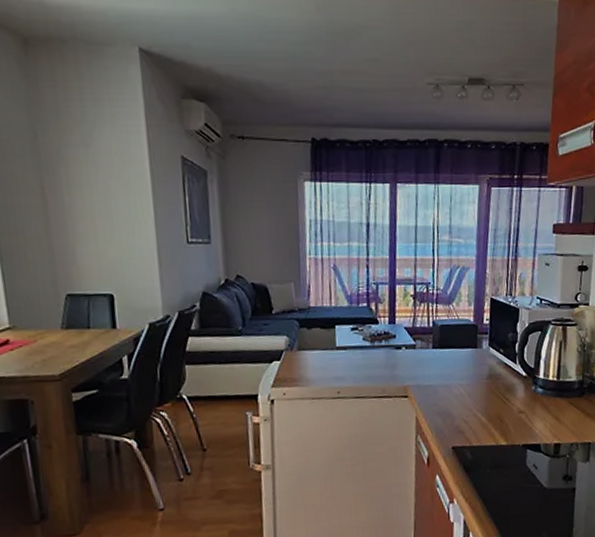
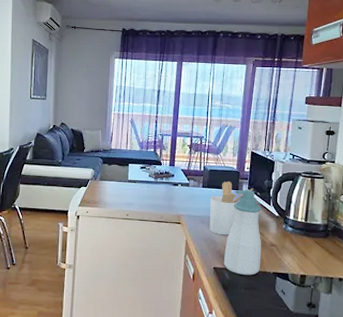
utensil holder: none [442,338,495,407] -> present [209,181,253,235]
soap bottle: none [463,346,508,453] -> present [223,189,261,276]

